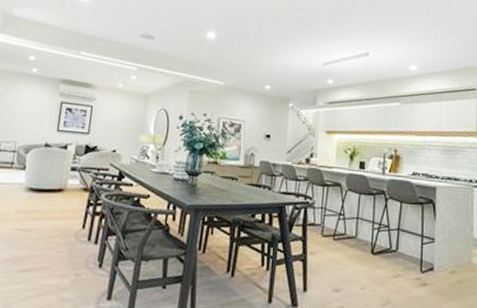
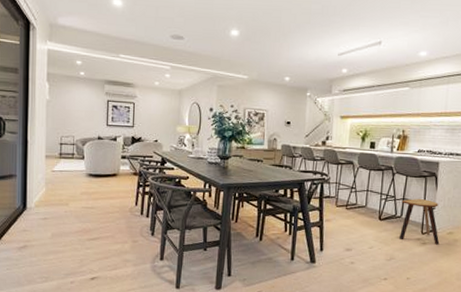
stool: none [396,229,442,286] -> present [399,199,440,245]

